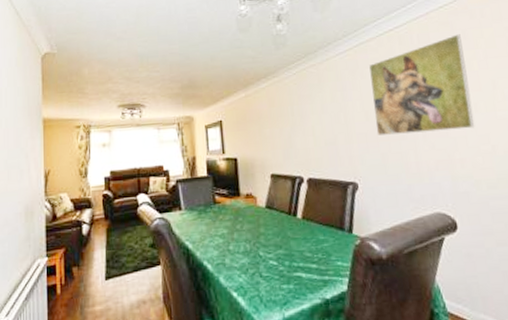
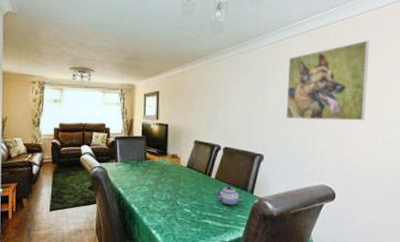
teapot: none [304,226,344,252] -> present [215,186,246,206]

